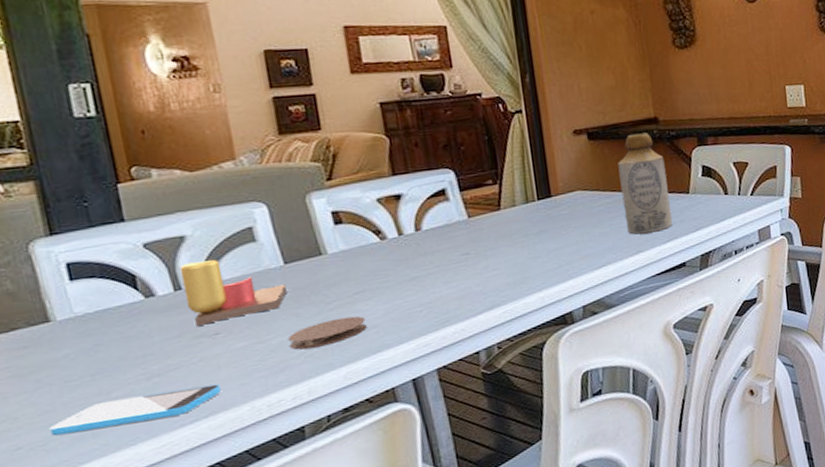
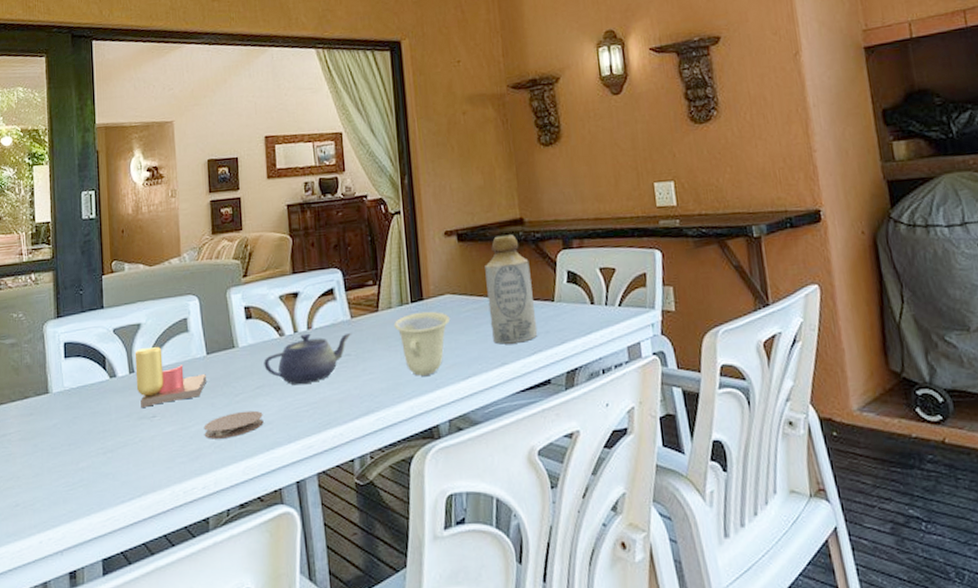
smartphone: present [49,384,222,436] -> none [37,465,153,498]
teapot: none [361,232,471,287] -> present [264,332,352,385]
cup: none [518,207,583,269] -> present [393,311,451,376]

